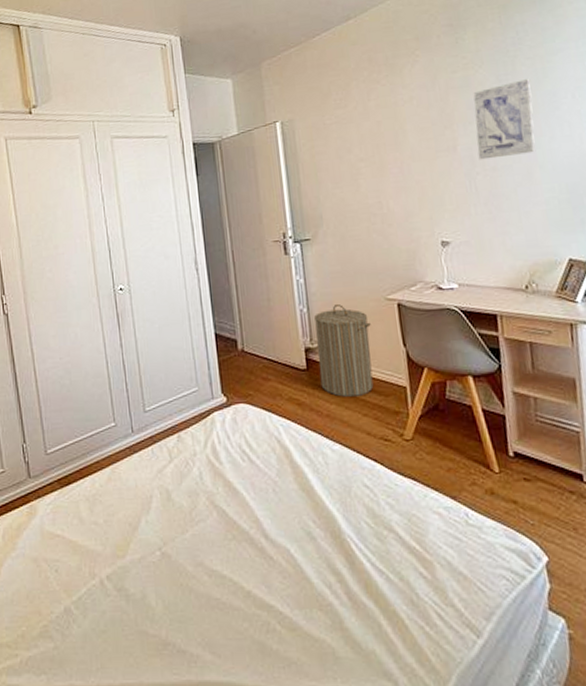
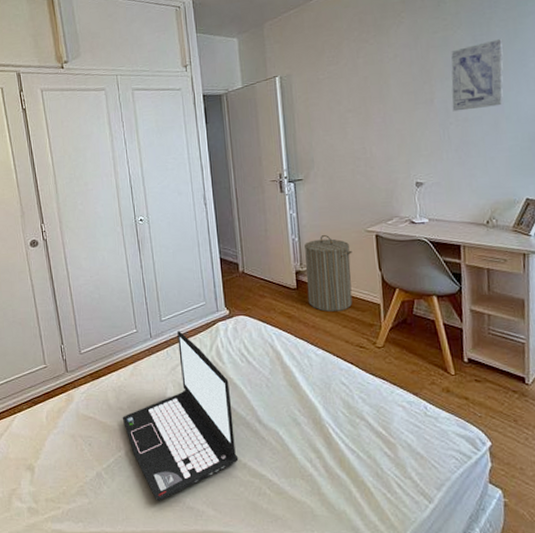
laptop: none [97,423,241,643] -> present [122,331,239,501]

